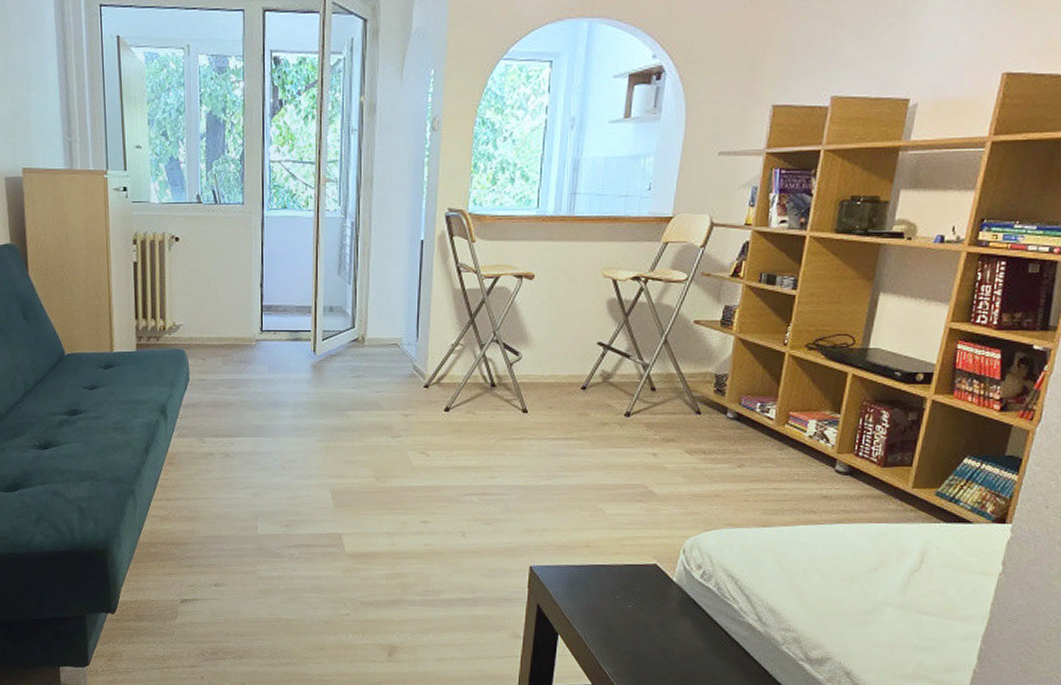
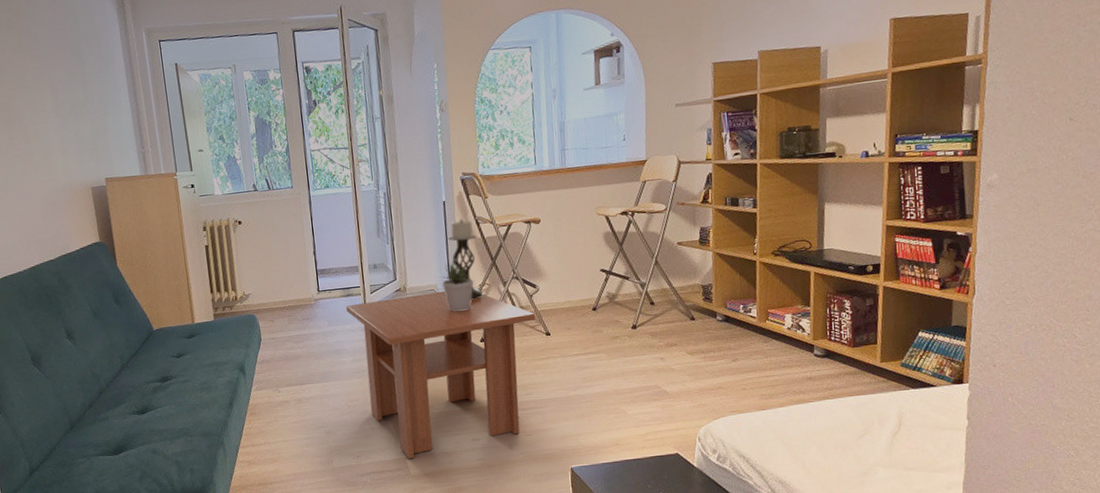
coffee table: none [291,346,513,535] -> present [345,291,535,459]
potted plant: none [408,312,446,374] -> present [442,260,474,312]
candle holder: none [421,264,456,361] -> present [447,219,483,300]

